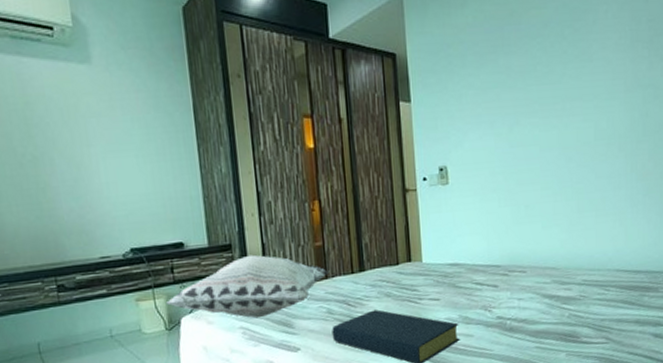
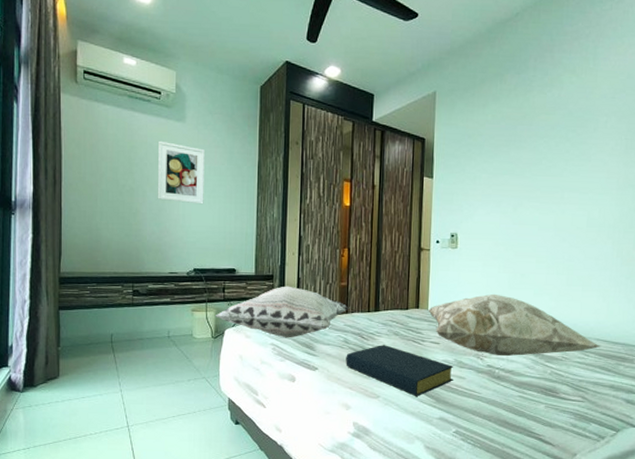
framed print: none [60,91,131,168] -> present [157,140,205,205]
decorative pillow: none [422,232,622,305] -> present [428,293,601,356]

